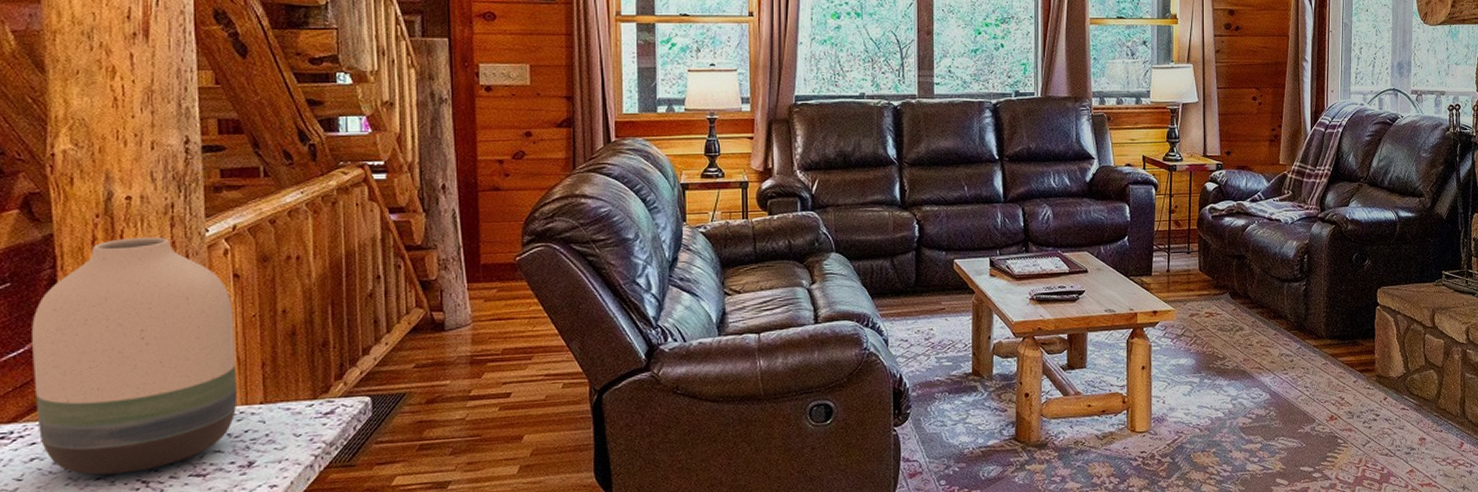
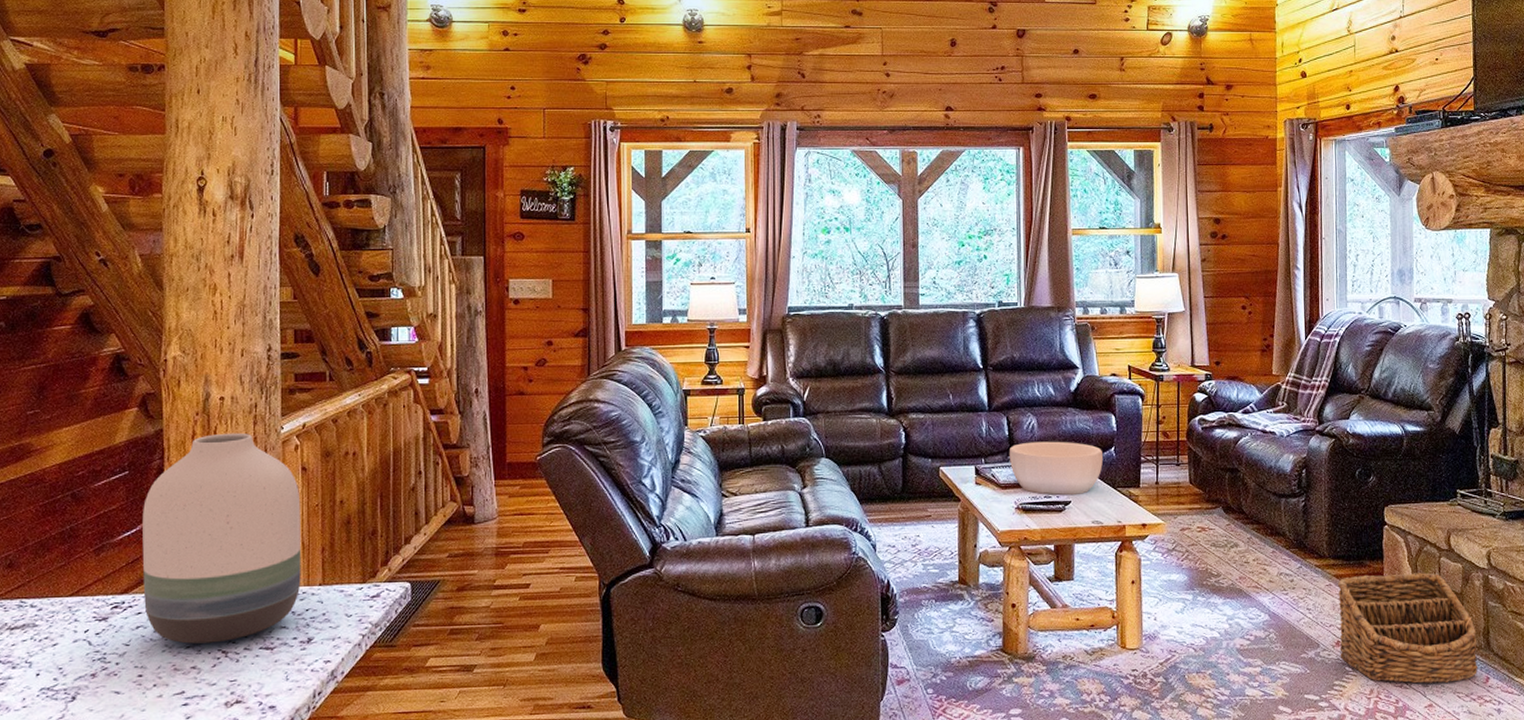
bowl: none [1024,231,1117,286] -> present [1009,441,1104,496]
basket: none [1333,349,1454,451] -> present [1338,572,1478,683]

